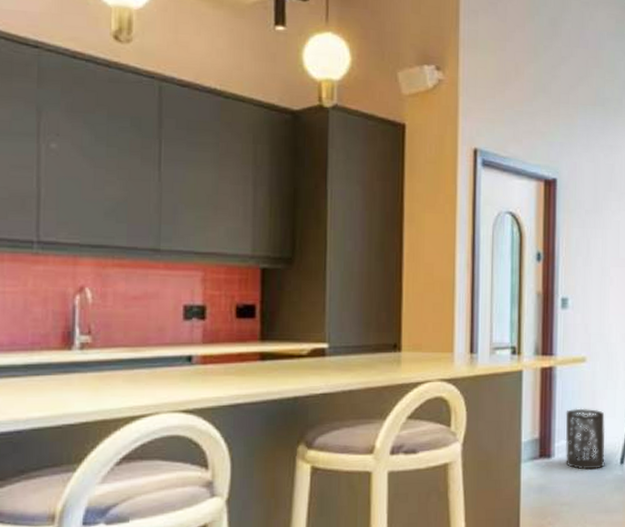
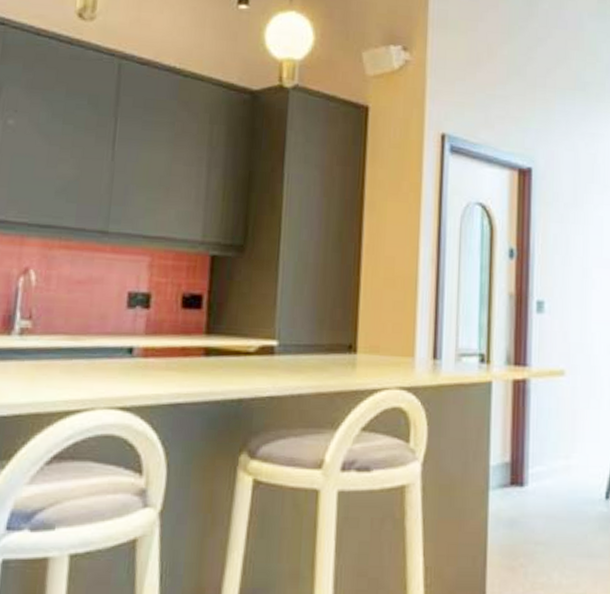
trash can: present [565,408,605,470] -> none [540,429,587,504]

